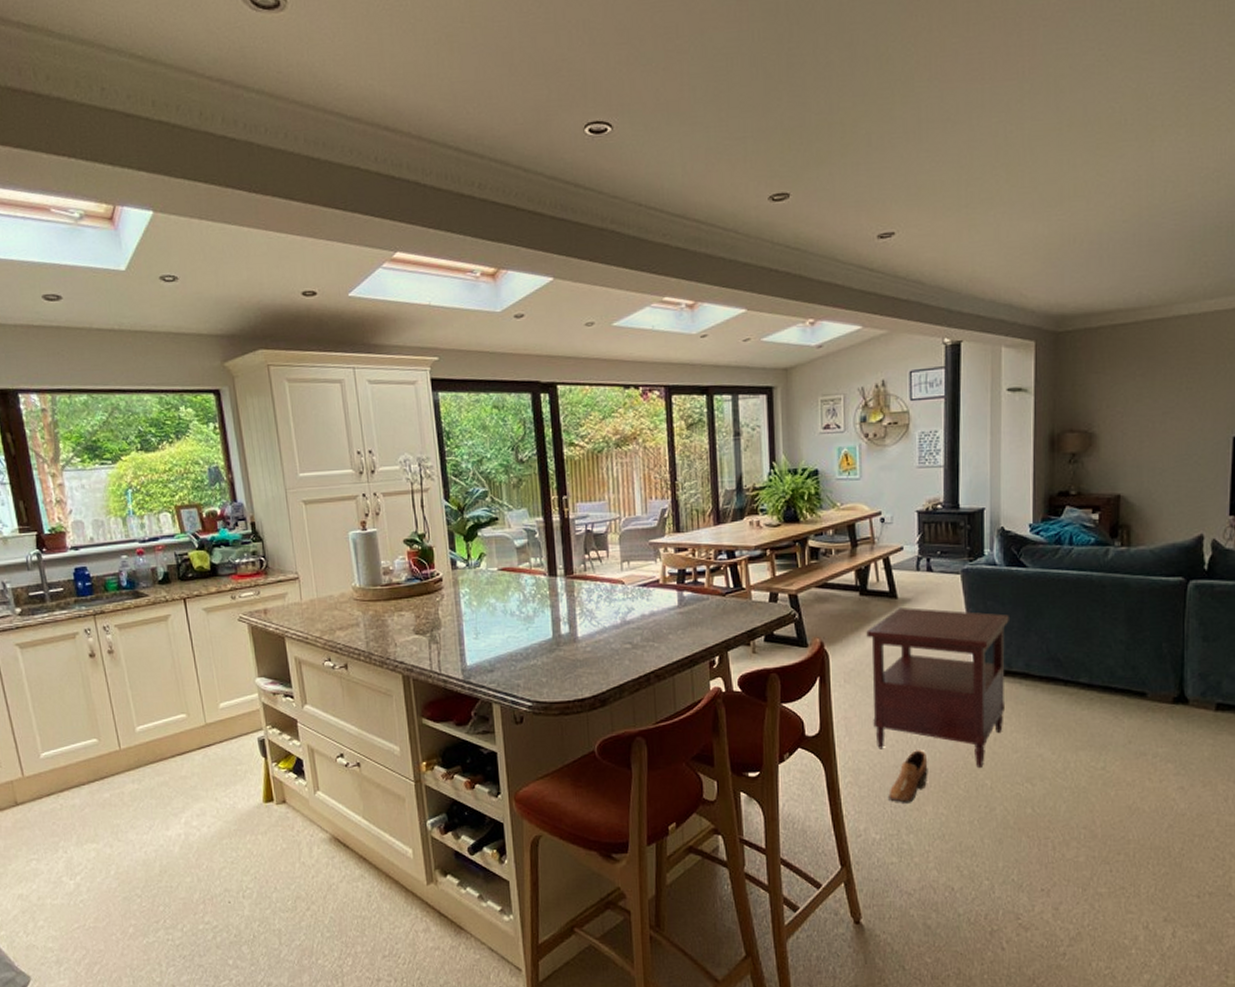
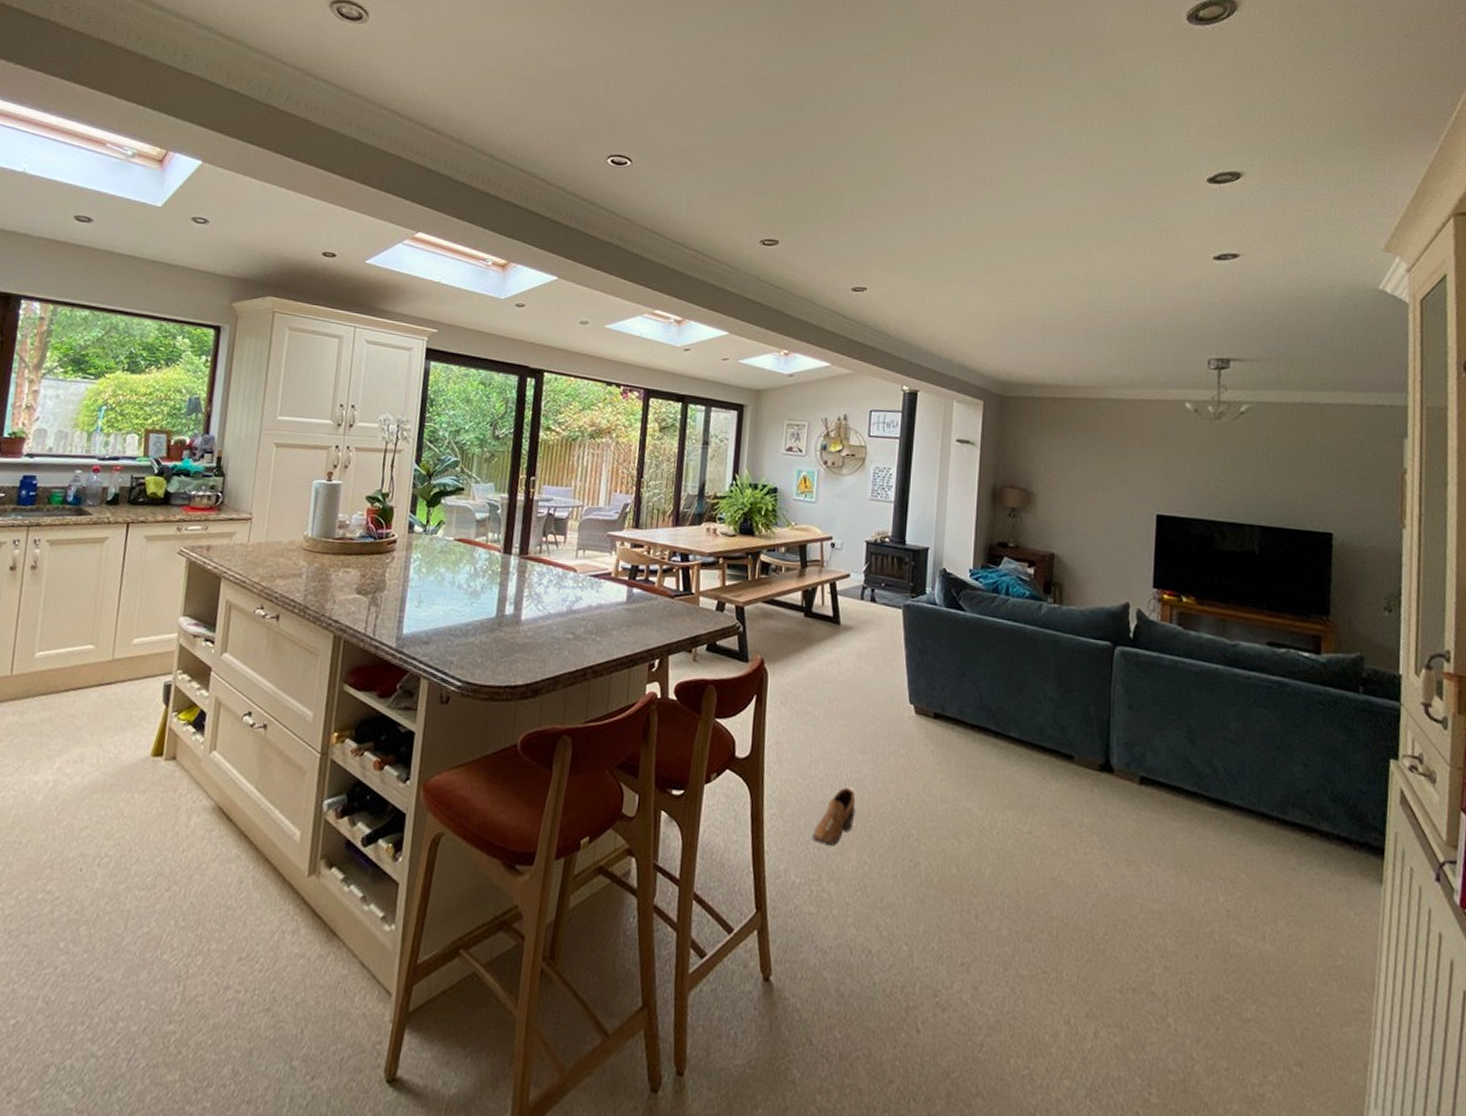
side table: present [866,607,1009,769] -> none [804,634,946,817]

